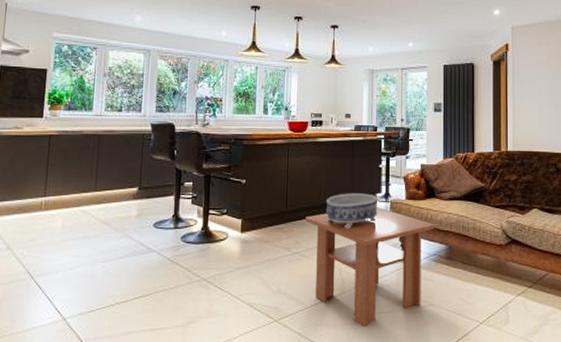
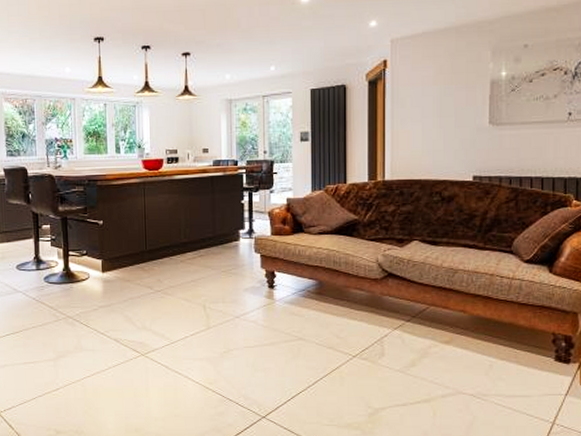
coffee table: present [305,207,435,327] -> none [166,244,303,360]
decorative bowl: present [325,193,378,228] -> none [186,230,242,266]

